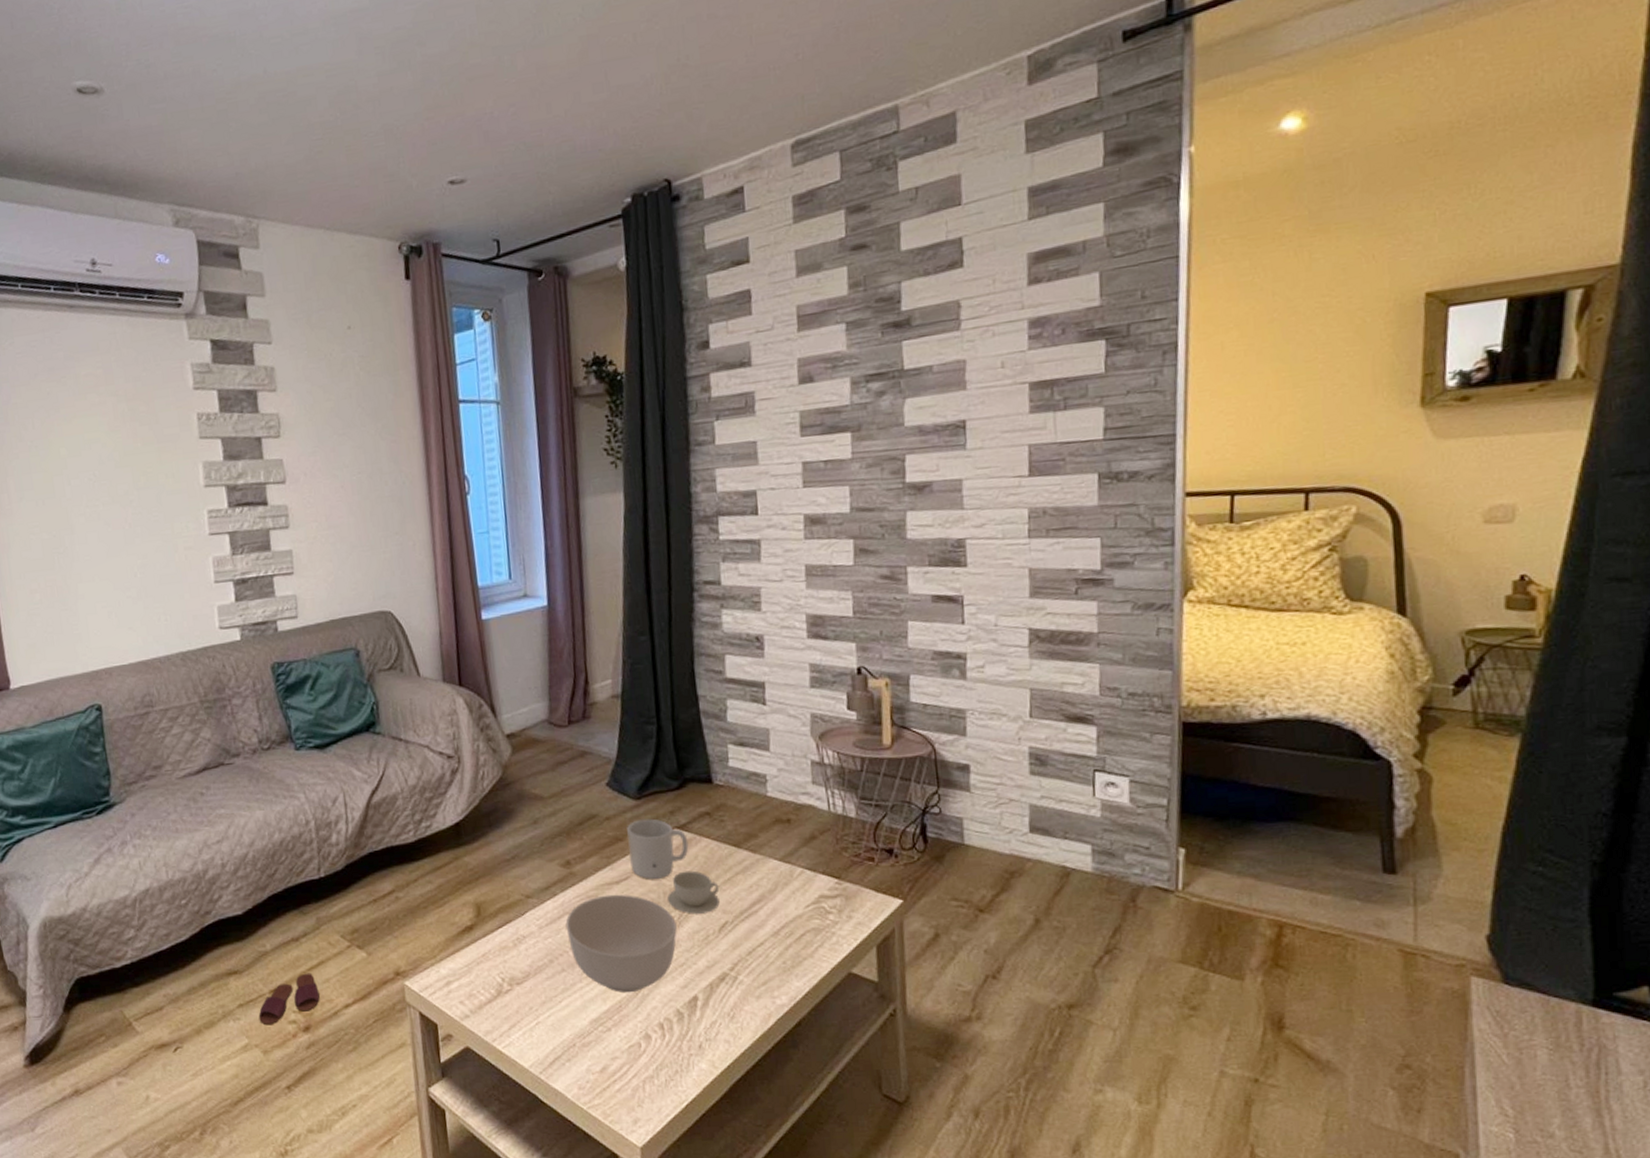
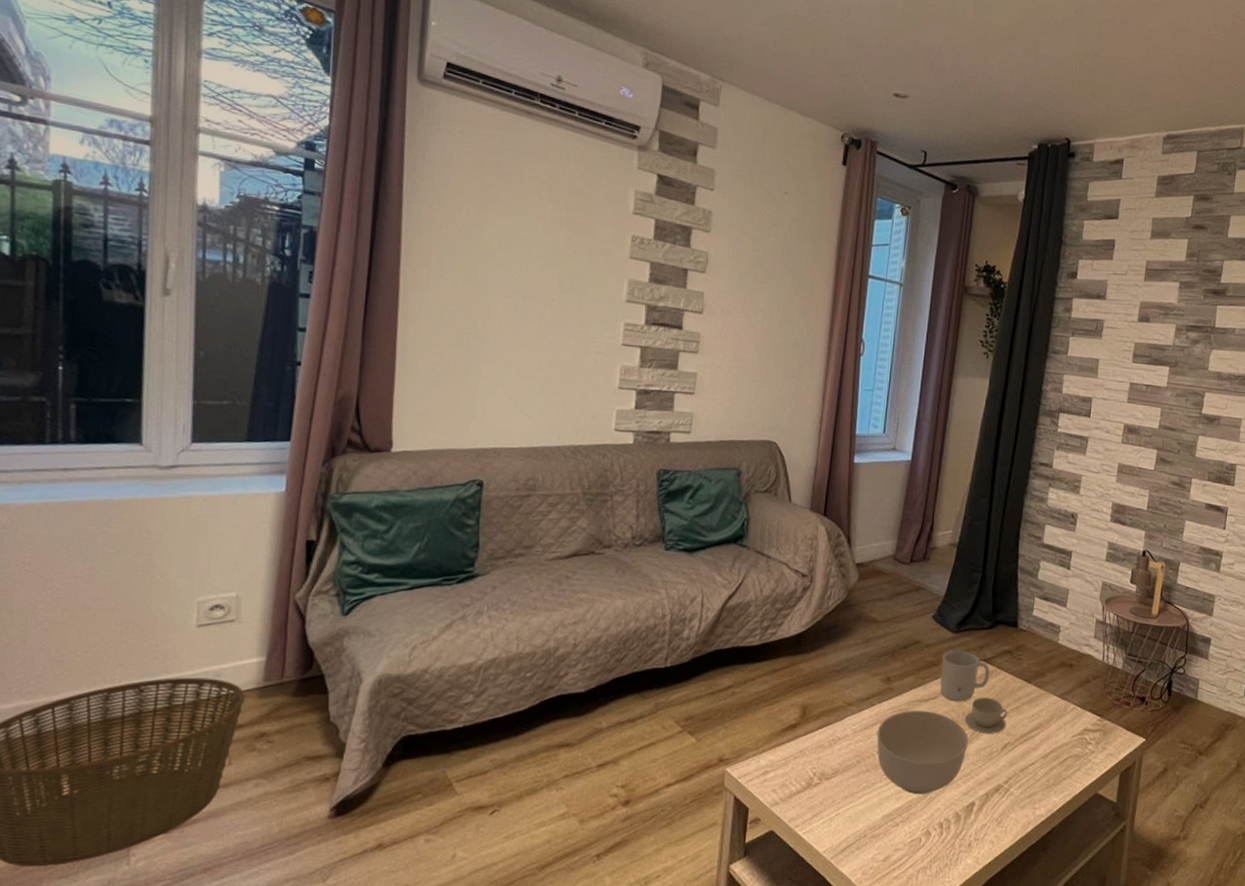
slippers: present [258,973,320,1025] -> none [582,752,645,797]

